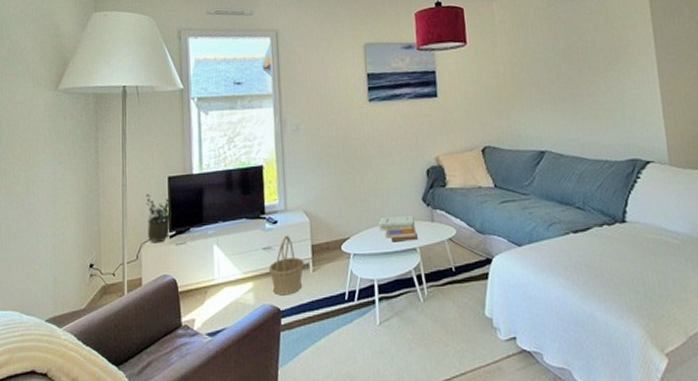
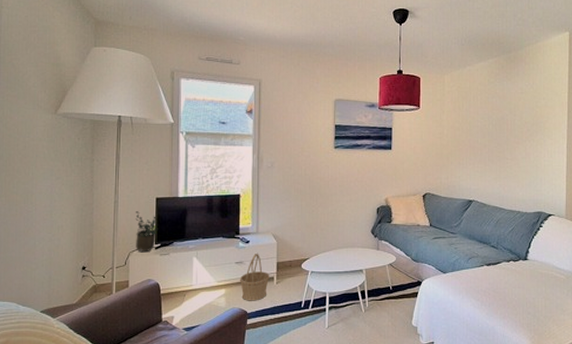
books: present [378,214,417,242] -> none [334,243,364,264]

